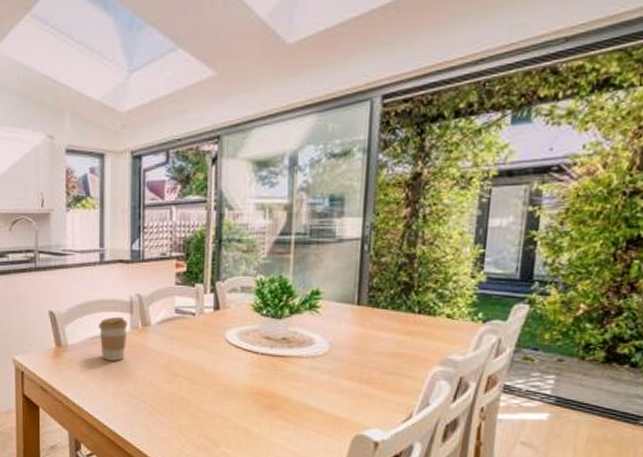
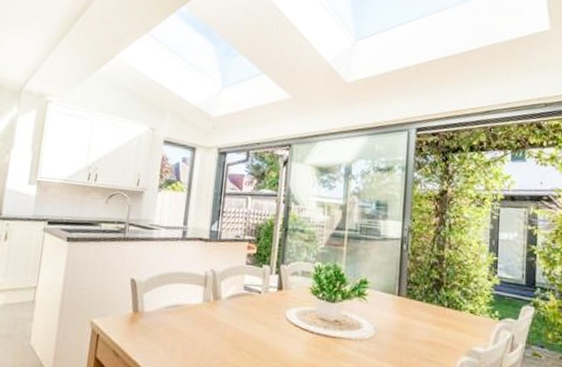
coffee cup: present [99,316,128,361] -> none [174,289,201,331]

